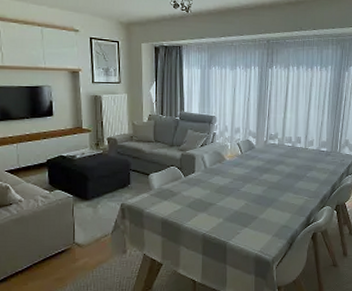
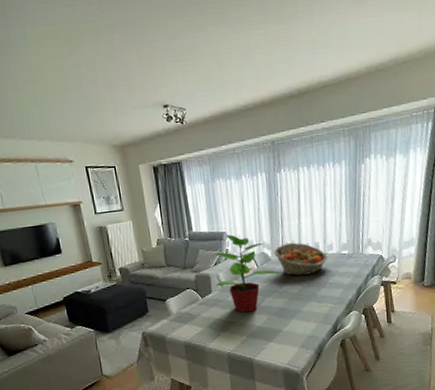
potted plant: none [200,119,263,196] -> present [215,234,281,313]
fruit basket: none [259,134,308,166] -> present [274,242,328,276]

